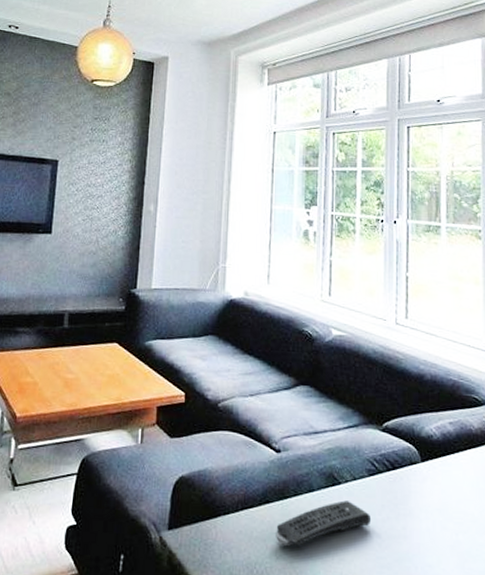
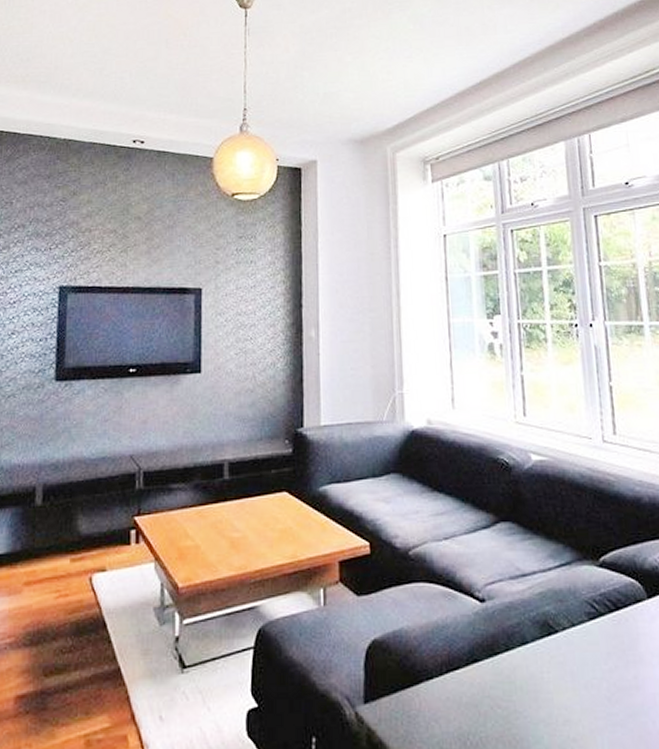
remote control: present [276,500,372,547] -> none [488,651,597,711]

